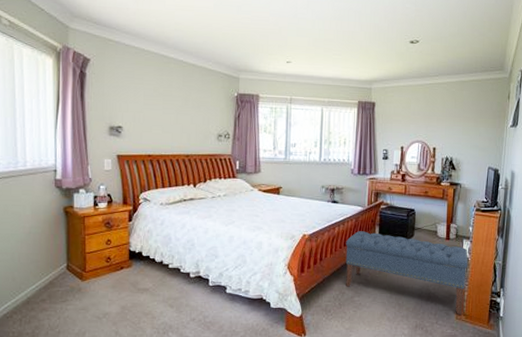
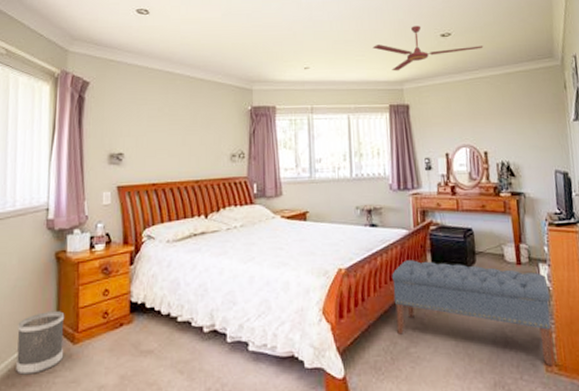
wastebasket: none [34,254,74,302] -> present [16,311,65,375]
ceiling fan: none [349,31,446,72] -> present [372,25,484,71]

